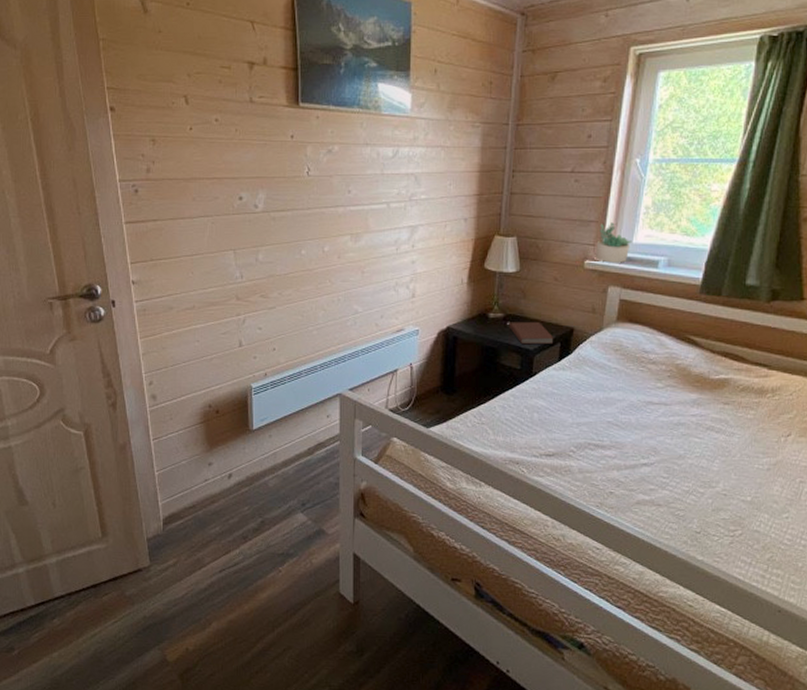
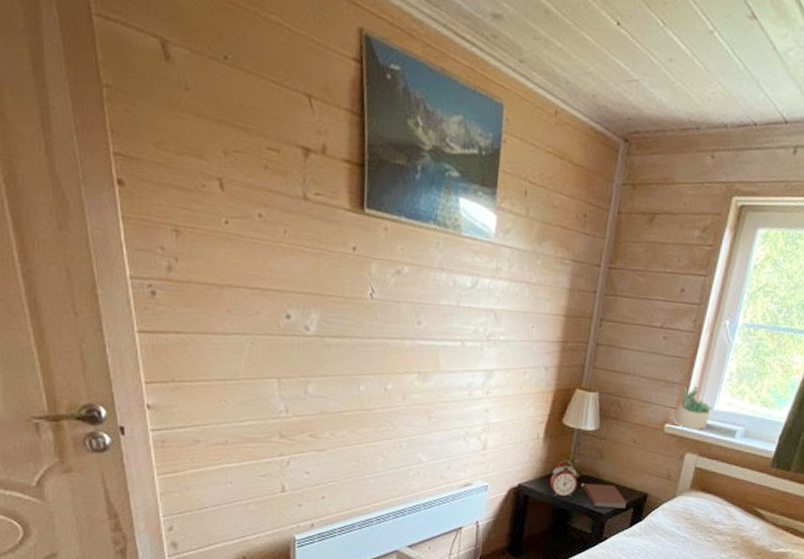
alarm clock: none [476,302,503,336] -> present [550,460,578,497]

